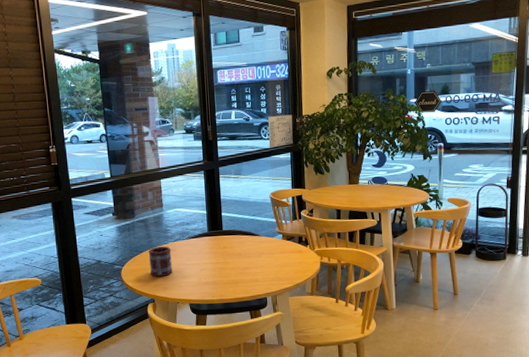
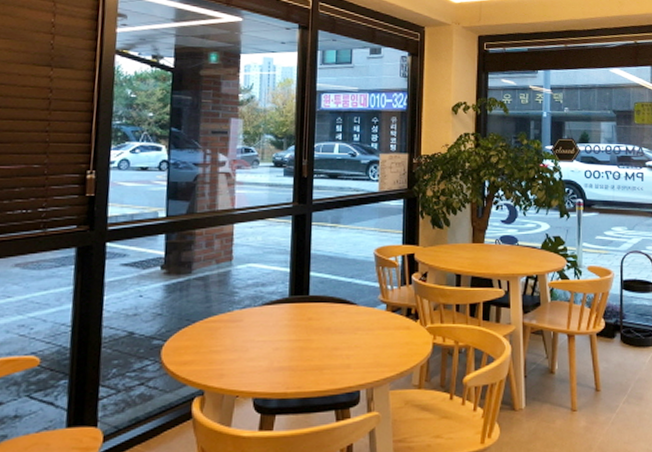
mug: present [148,246,172,277] -> none [203,314,236,359]

